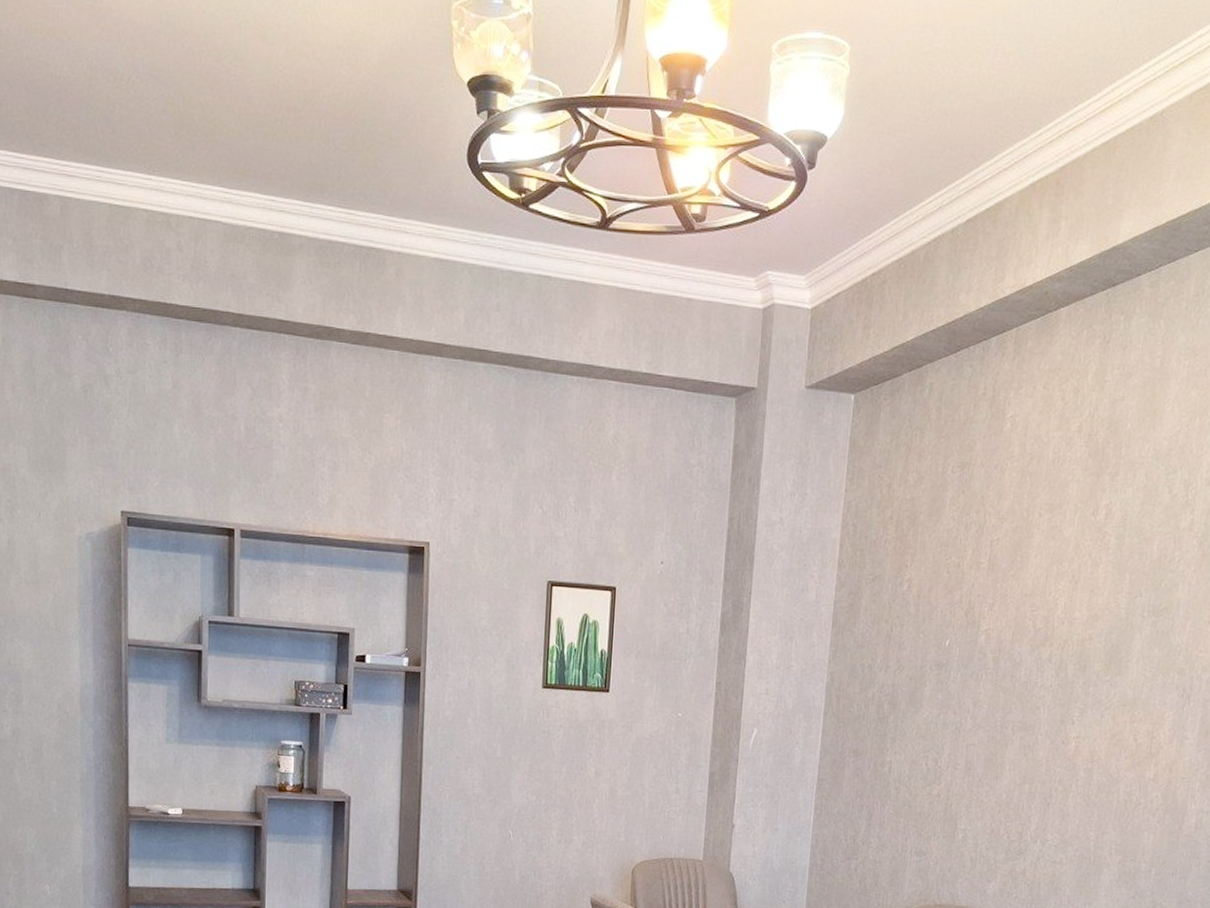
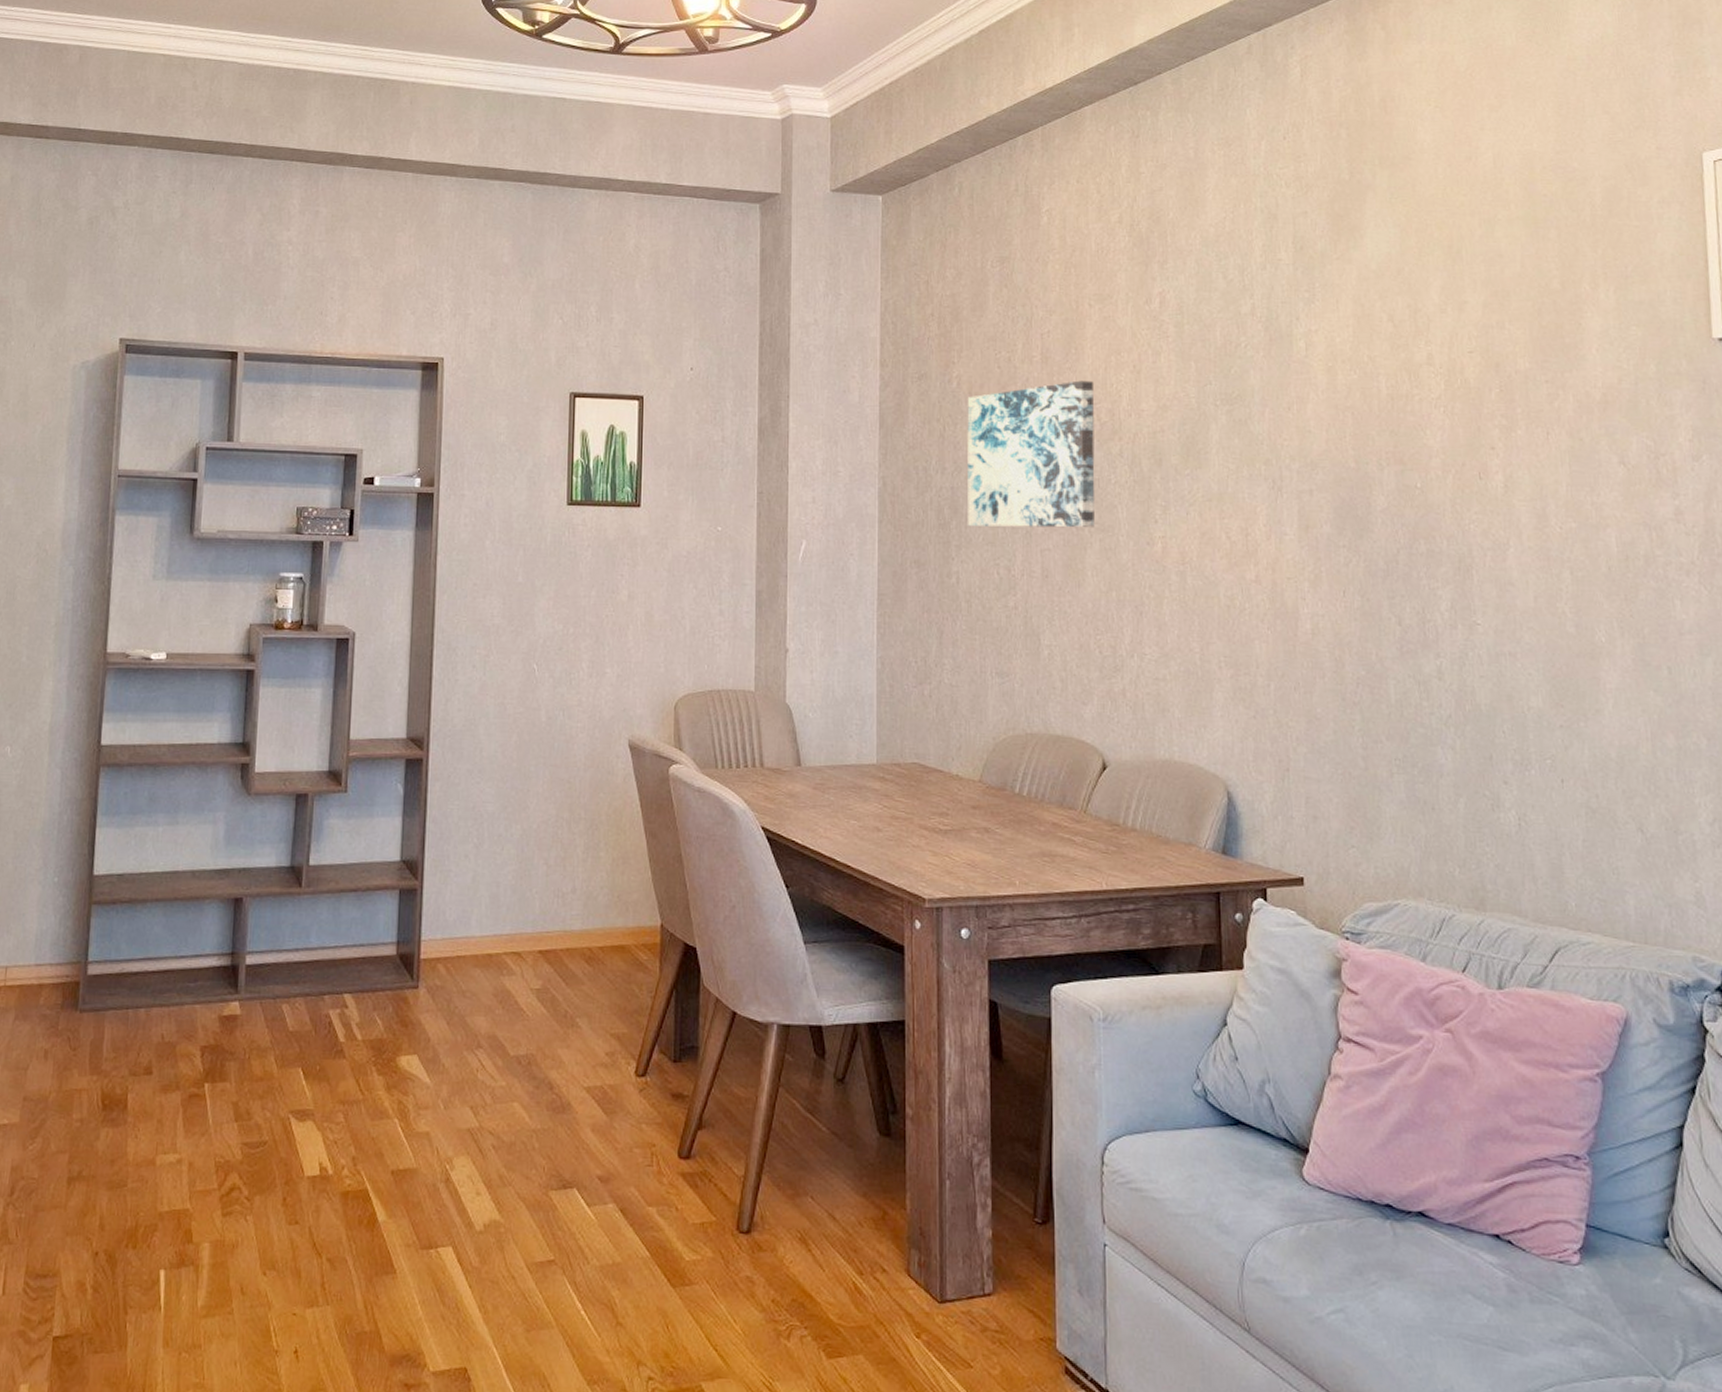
wall art: none [904,588,1033,726] -> present [967,380,1095,528]

